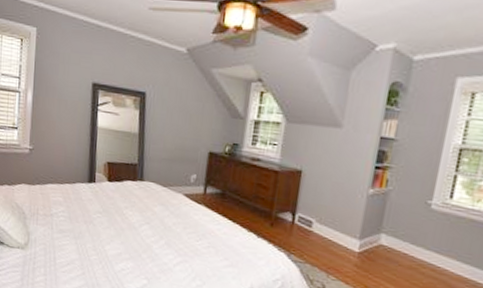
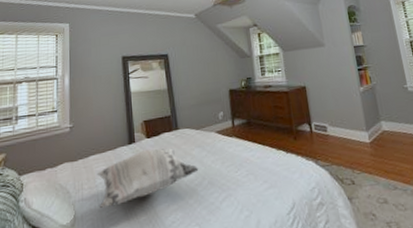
decorative pillow: none [53,192,158,239] -> present [98,148,199,208]

